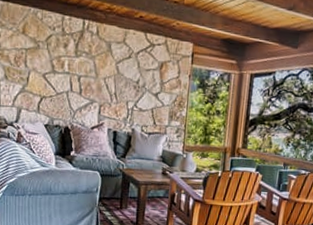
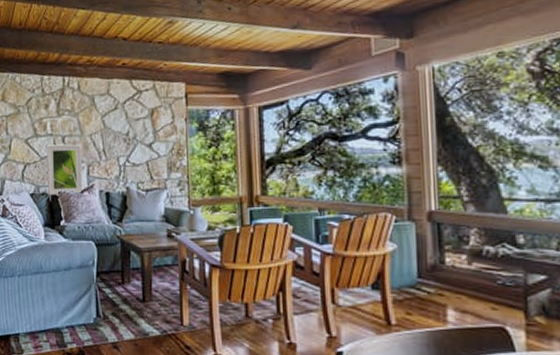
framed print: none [61,82,95,129] -> present [47,144,82,196]

